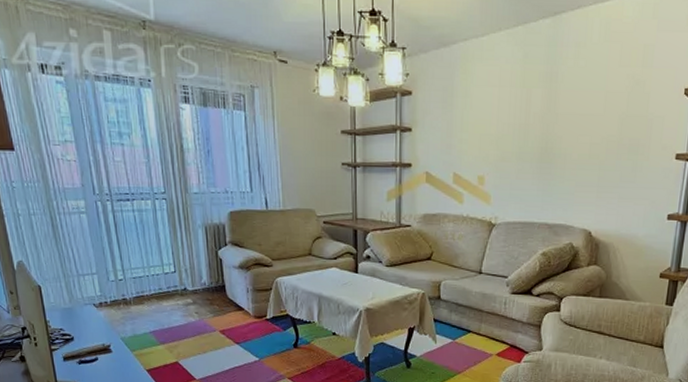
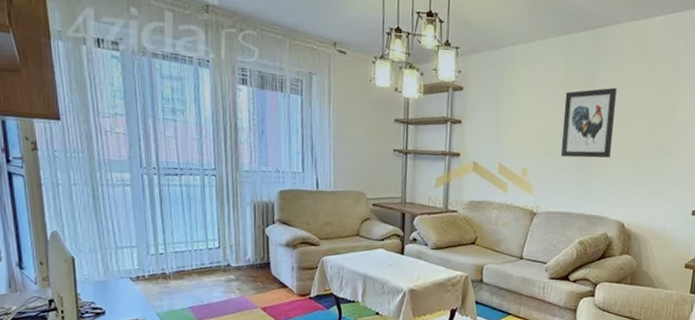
wall art: none [519,81,582,162] -> present [560,87,618,158]

